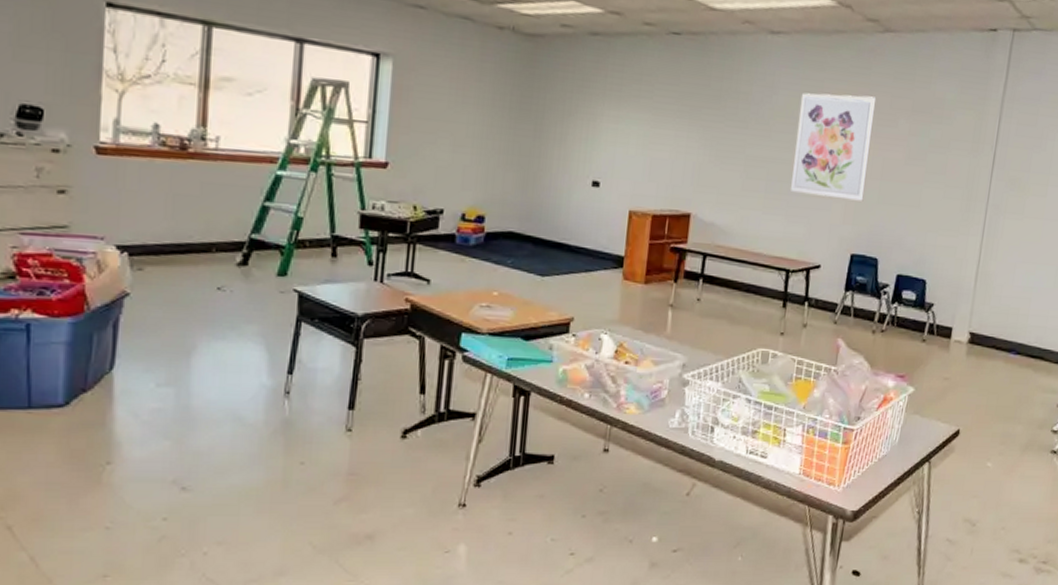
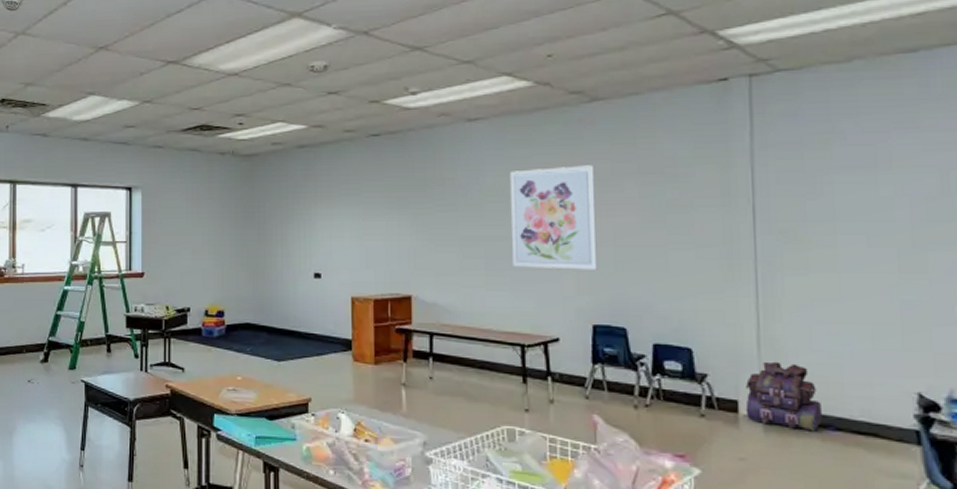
backpack: none [956,294,1011,355] -> present [745,361,823,432]

